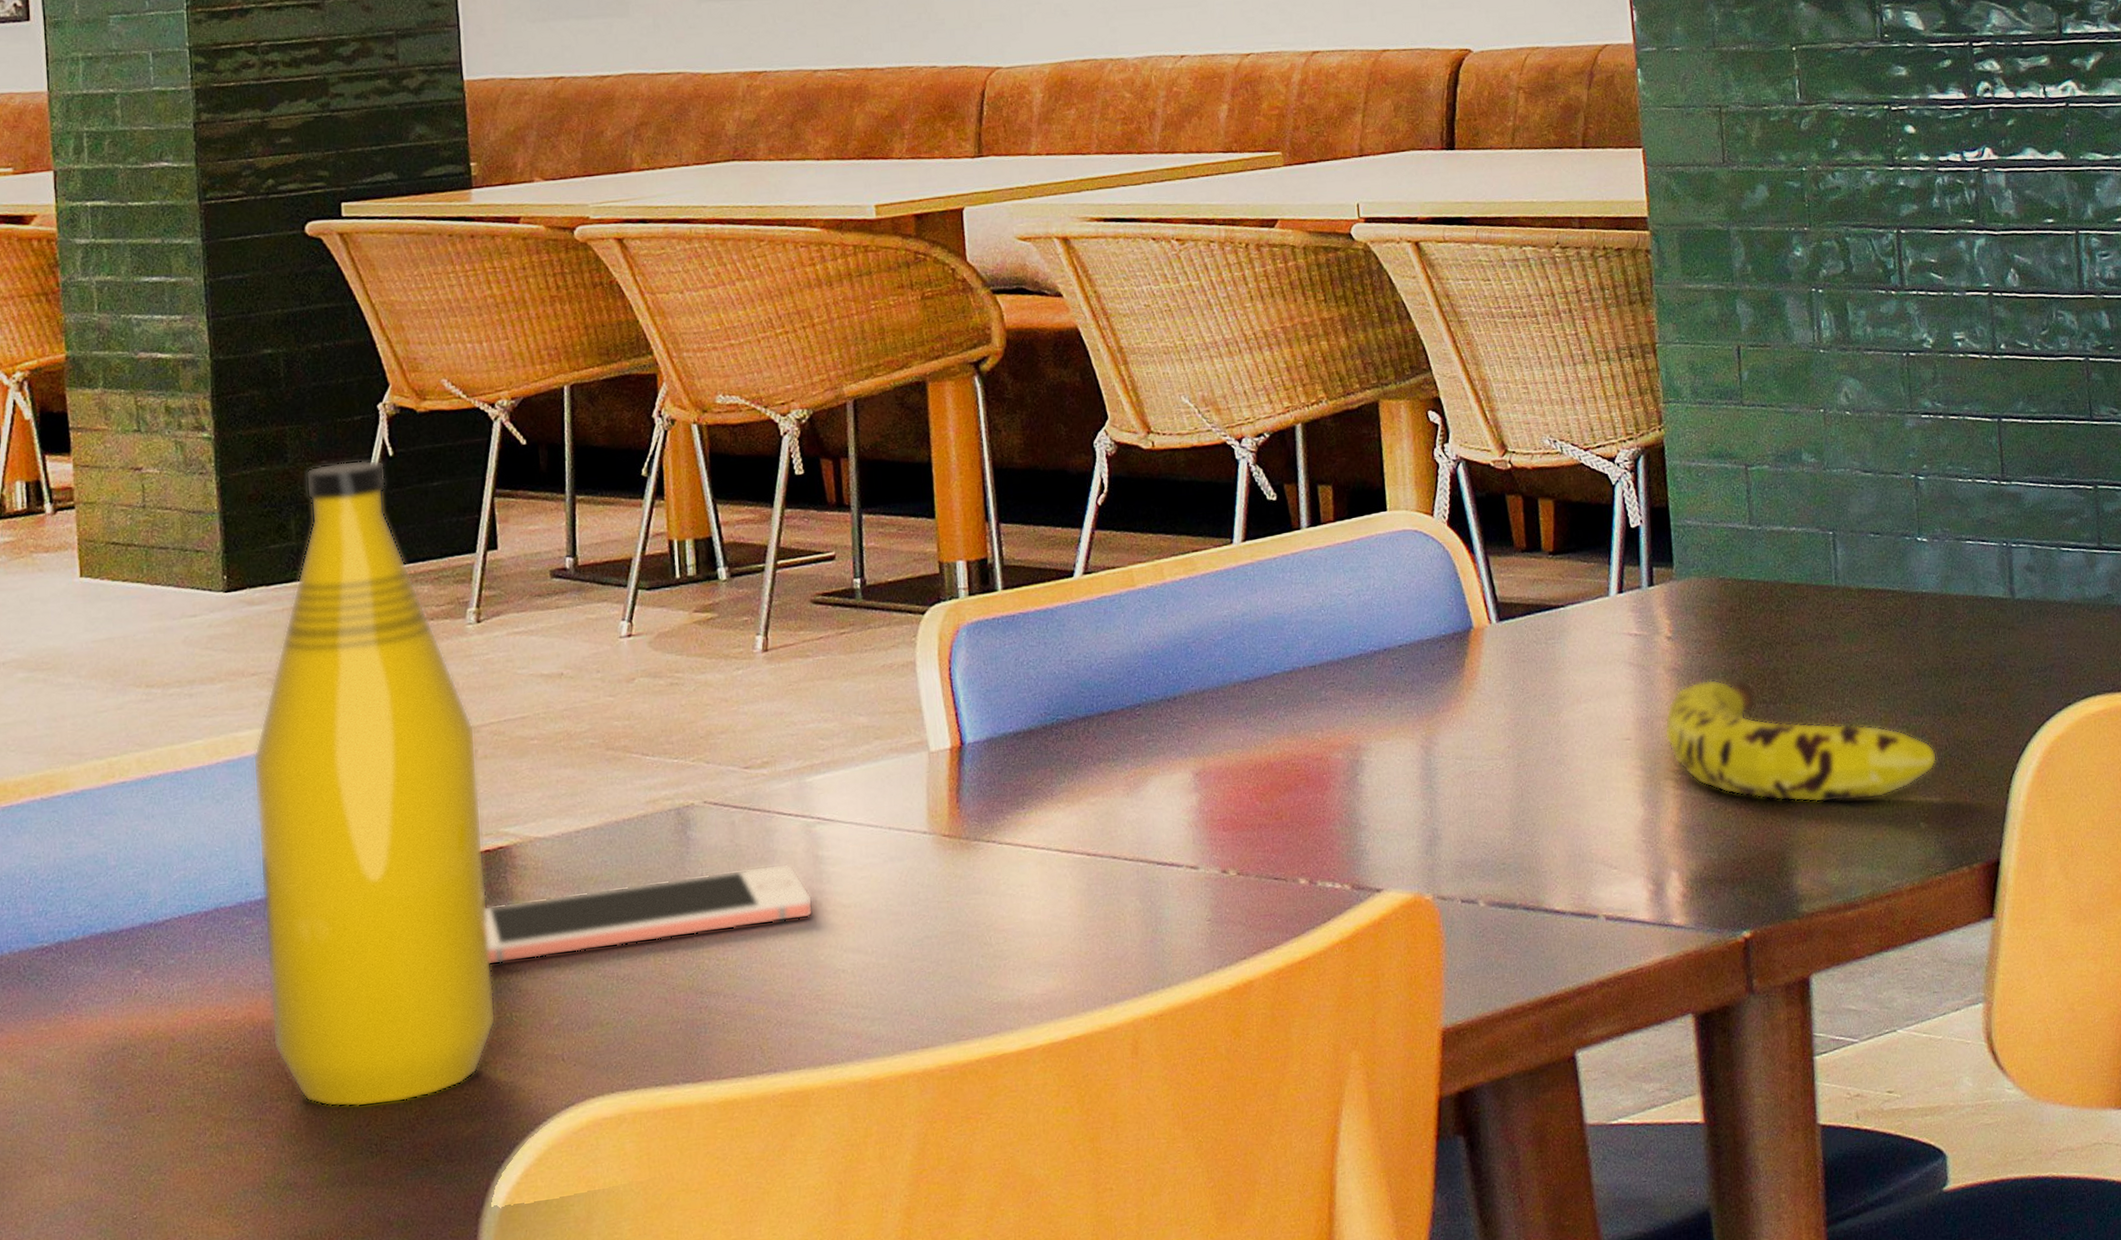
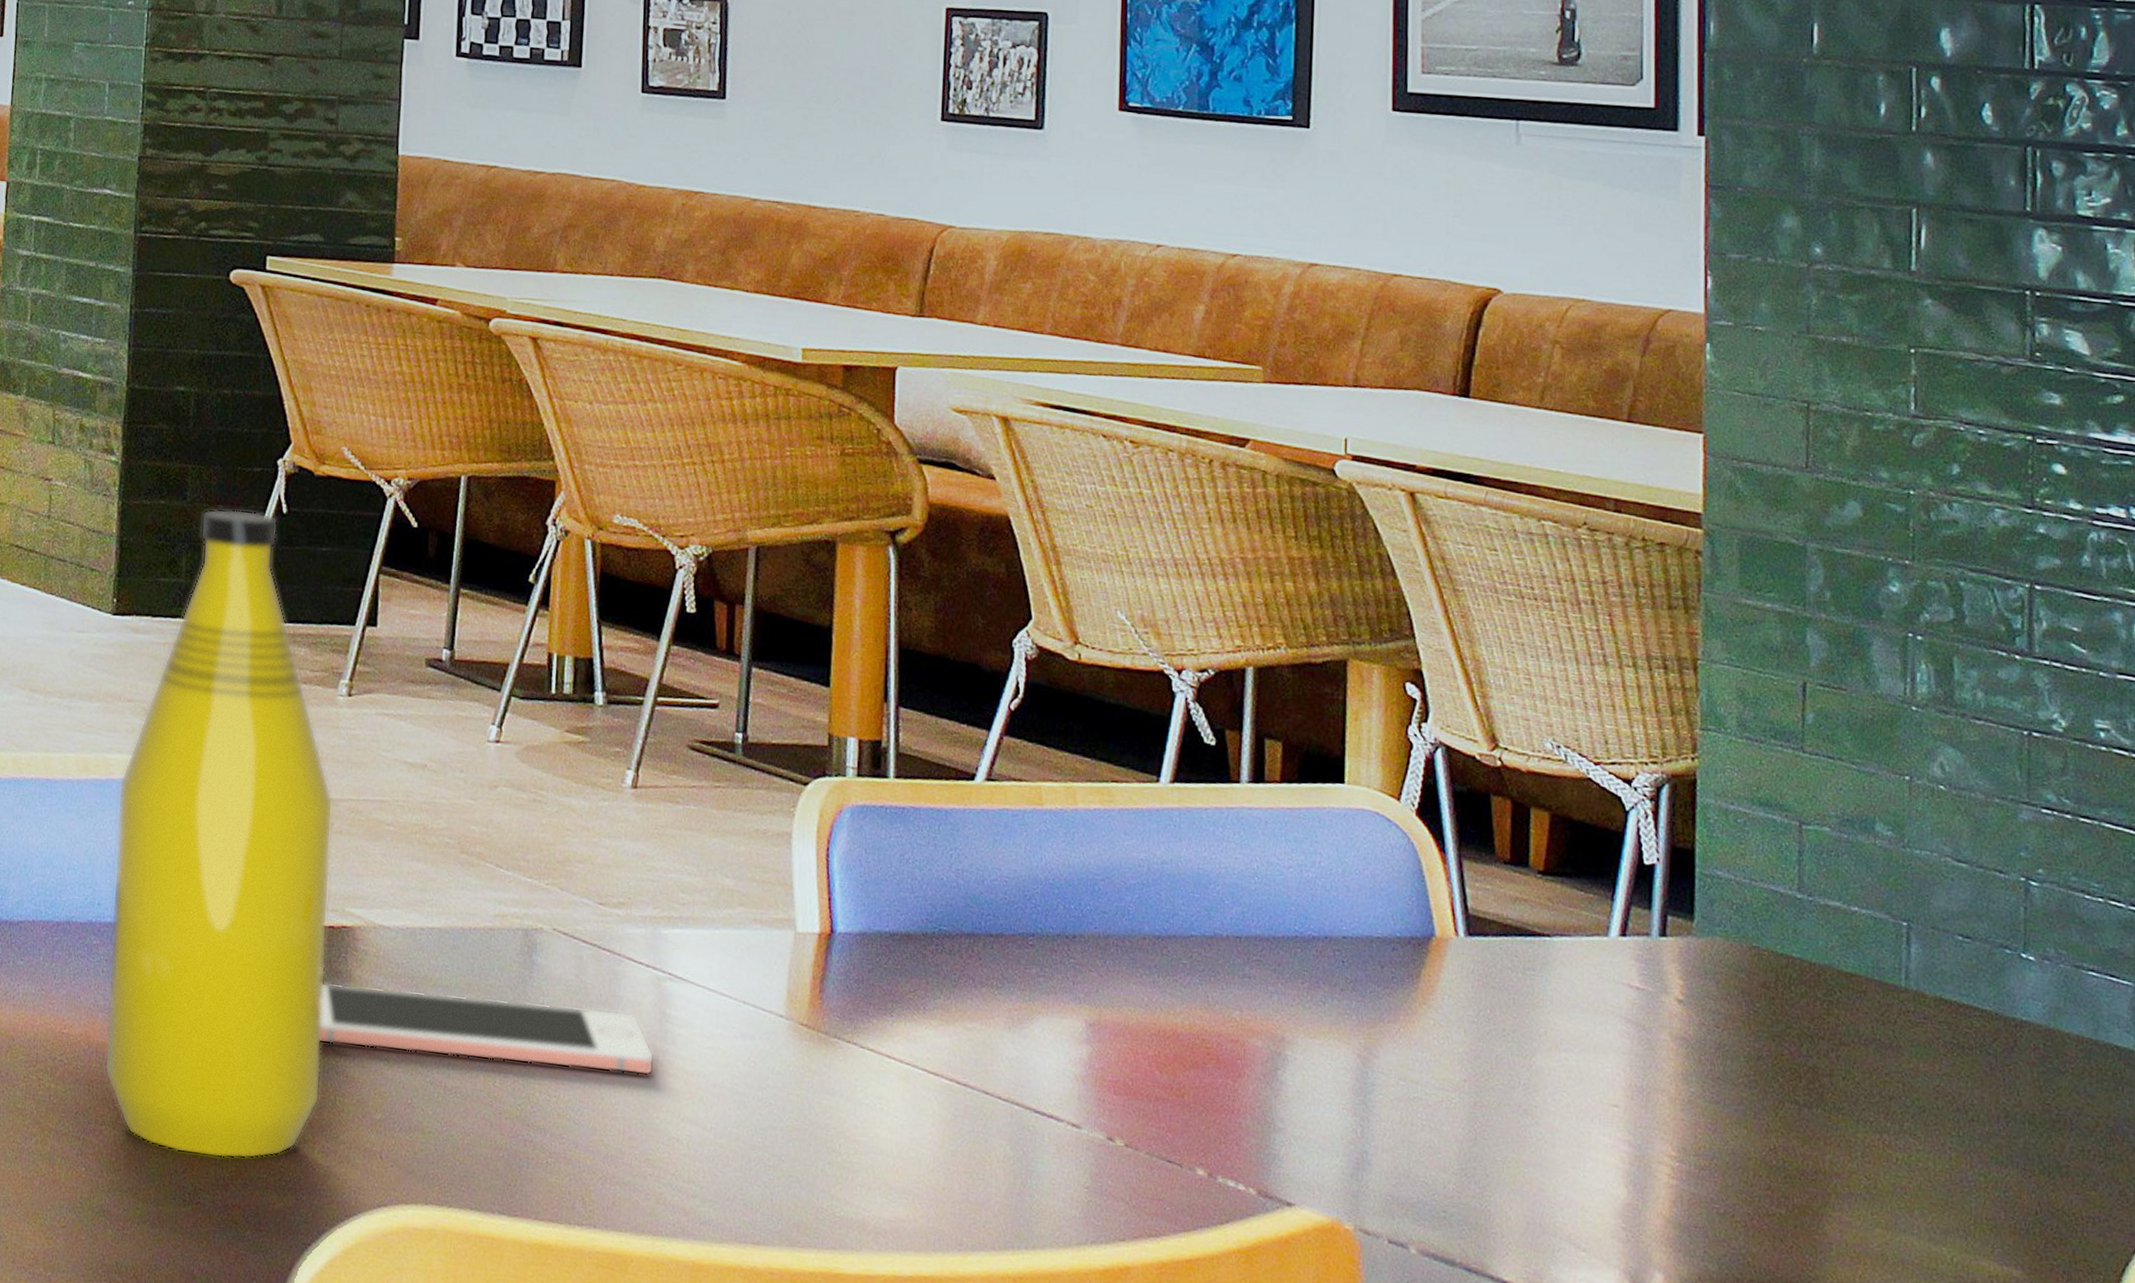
fruit: present [1664,678,1937,803] -> none [1663,1059,2023,1252]

